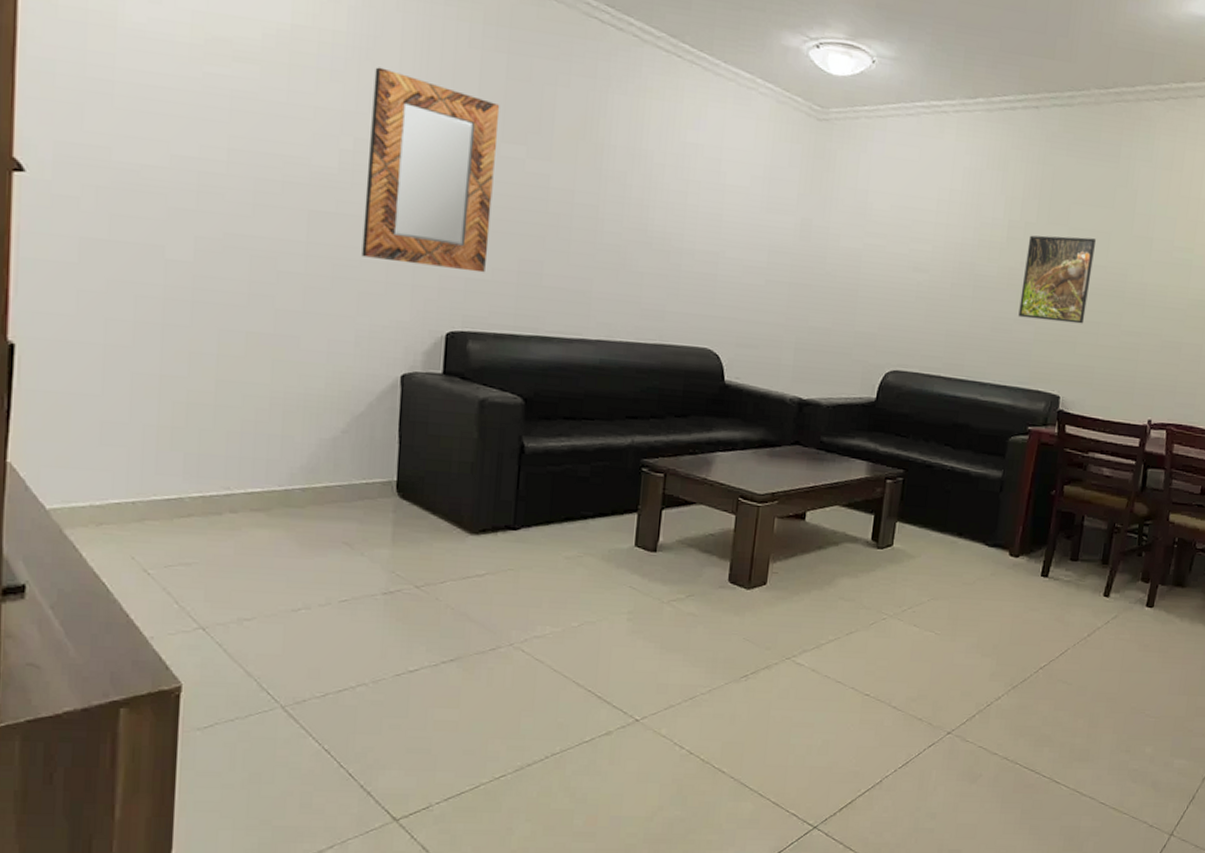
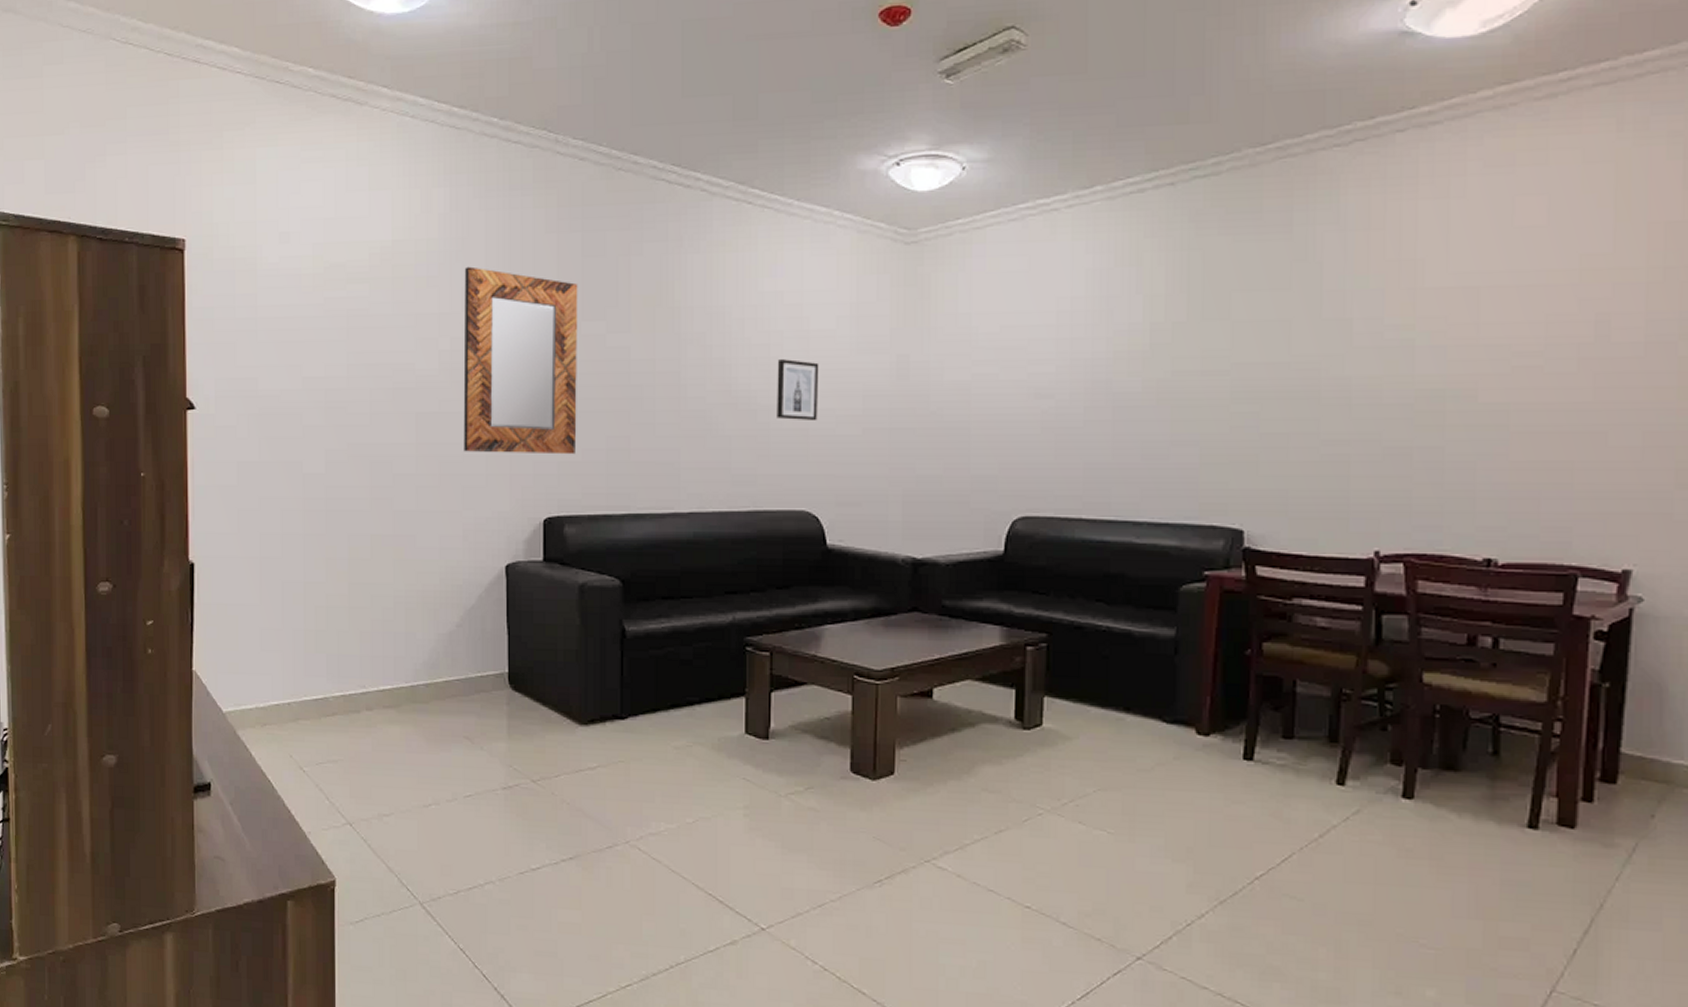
wall art: none [688,207,732,269] -> present [777,359,819,422]
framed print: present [1018,235,1097,324] -> none [1176,330,1272,438]

